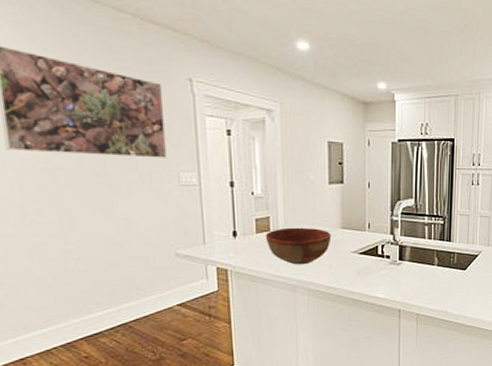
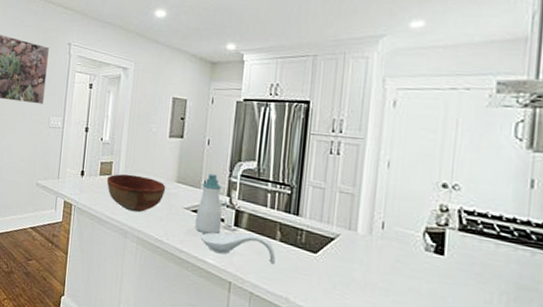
soap bottle: none [363,215,388,272] -> present [194,174,222,235]
spoon rest: none [371,264,435,286] -> present [201,232,276,263]

